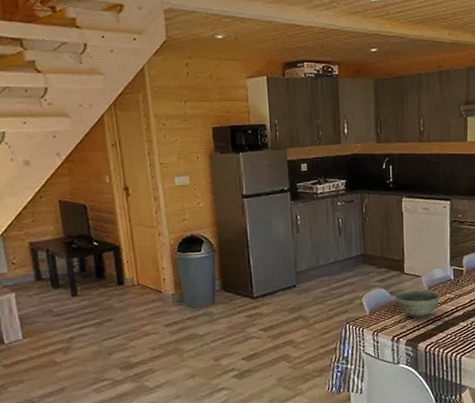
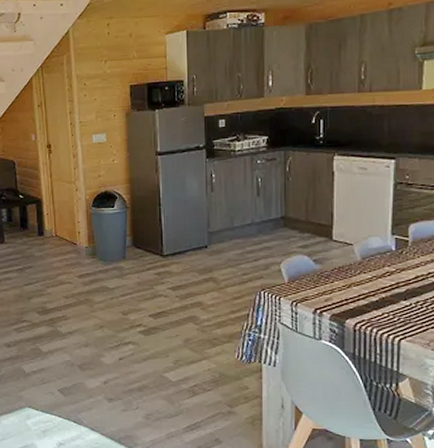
bowl: present [395,289,440,319] -> none [319,259,377,292]

